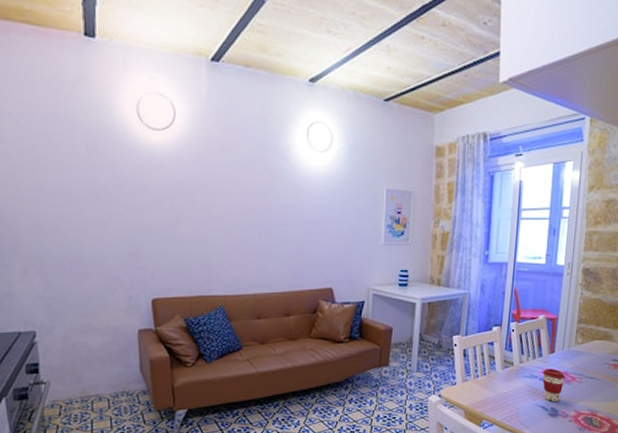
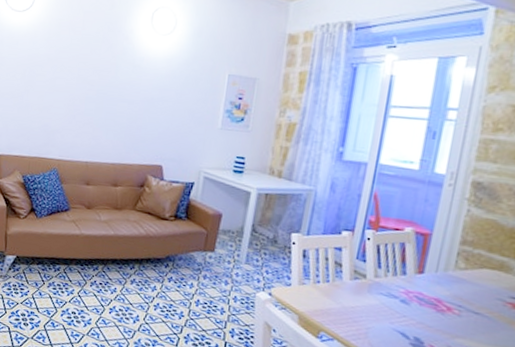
coffee cup: present [542,369,565,403] -> none [404,290,437,332]

